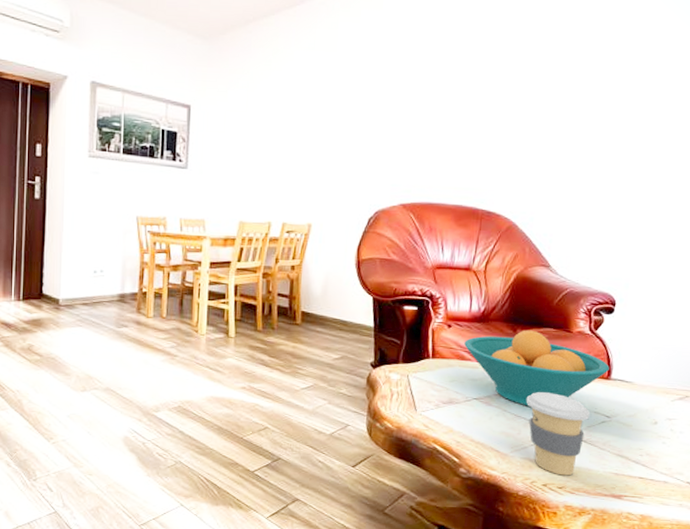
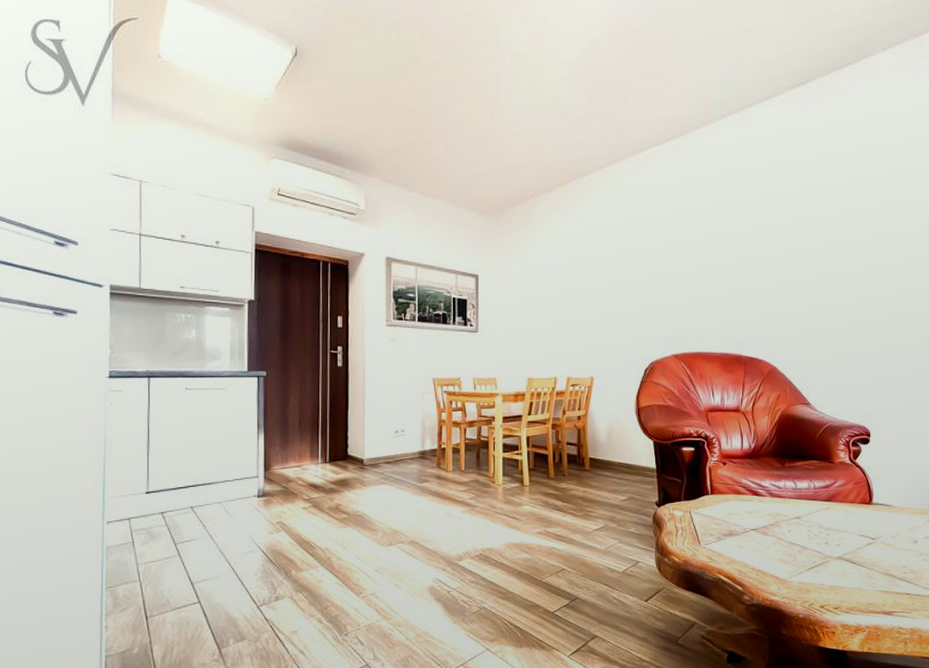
fruit bowl: present [464,330,609,407] -> none [739,463,870,534]
coffee cup: present [526,392,591,476] -> none [798,520,857,597]

